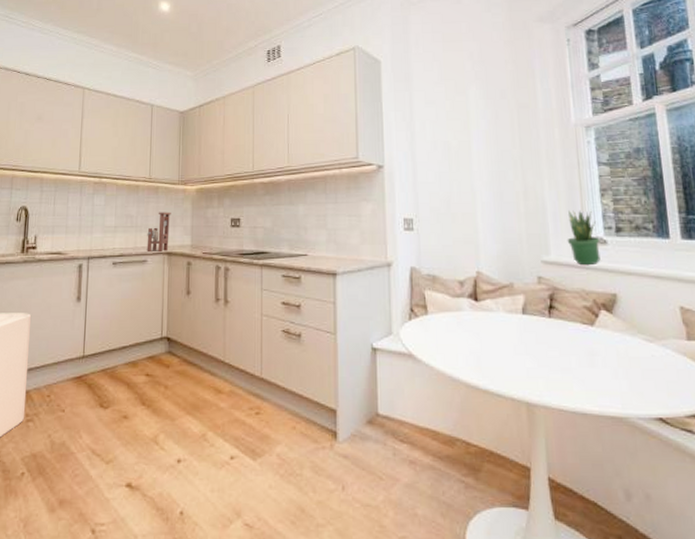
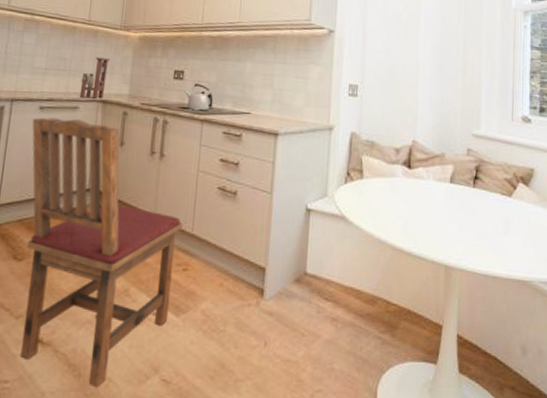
dining chair: none [107,272,252,532] -> present [20,117,183,388]
kettle: none [242,229,270,256] -> present [184,83,213,111]
planter: present [567,210,601,264] -> none [496,89,525,141]

